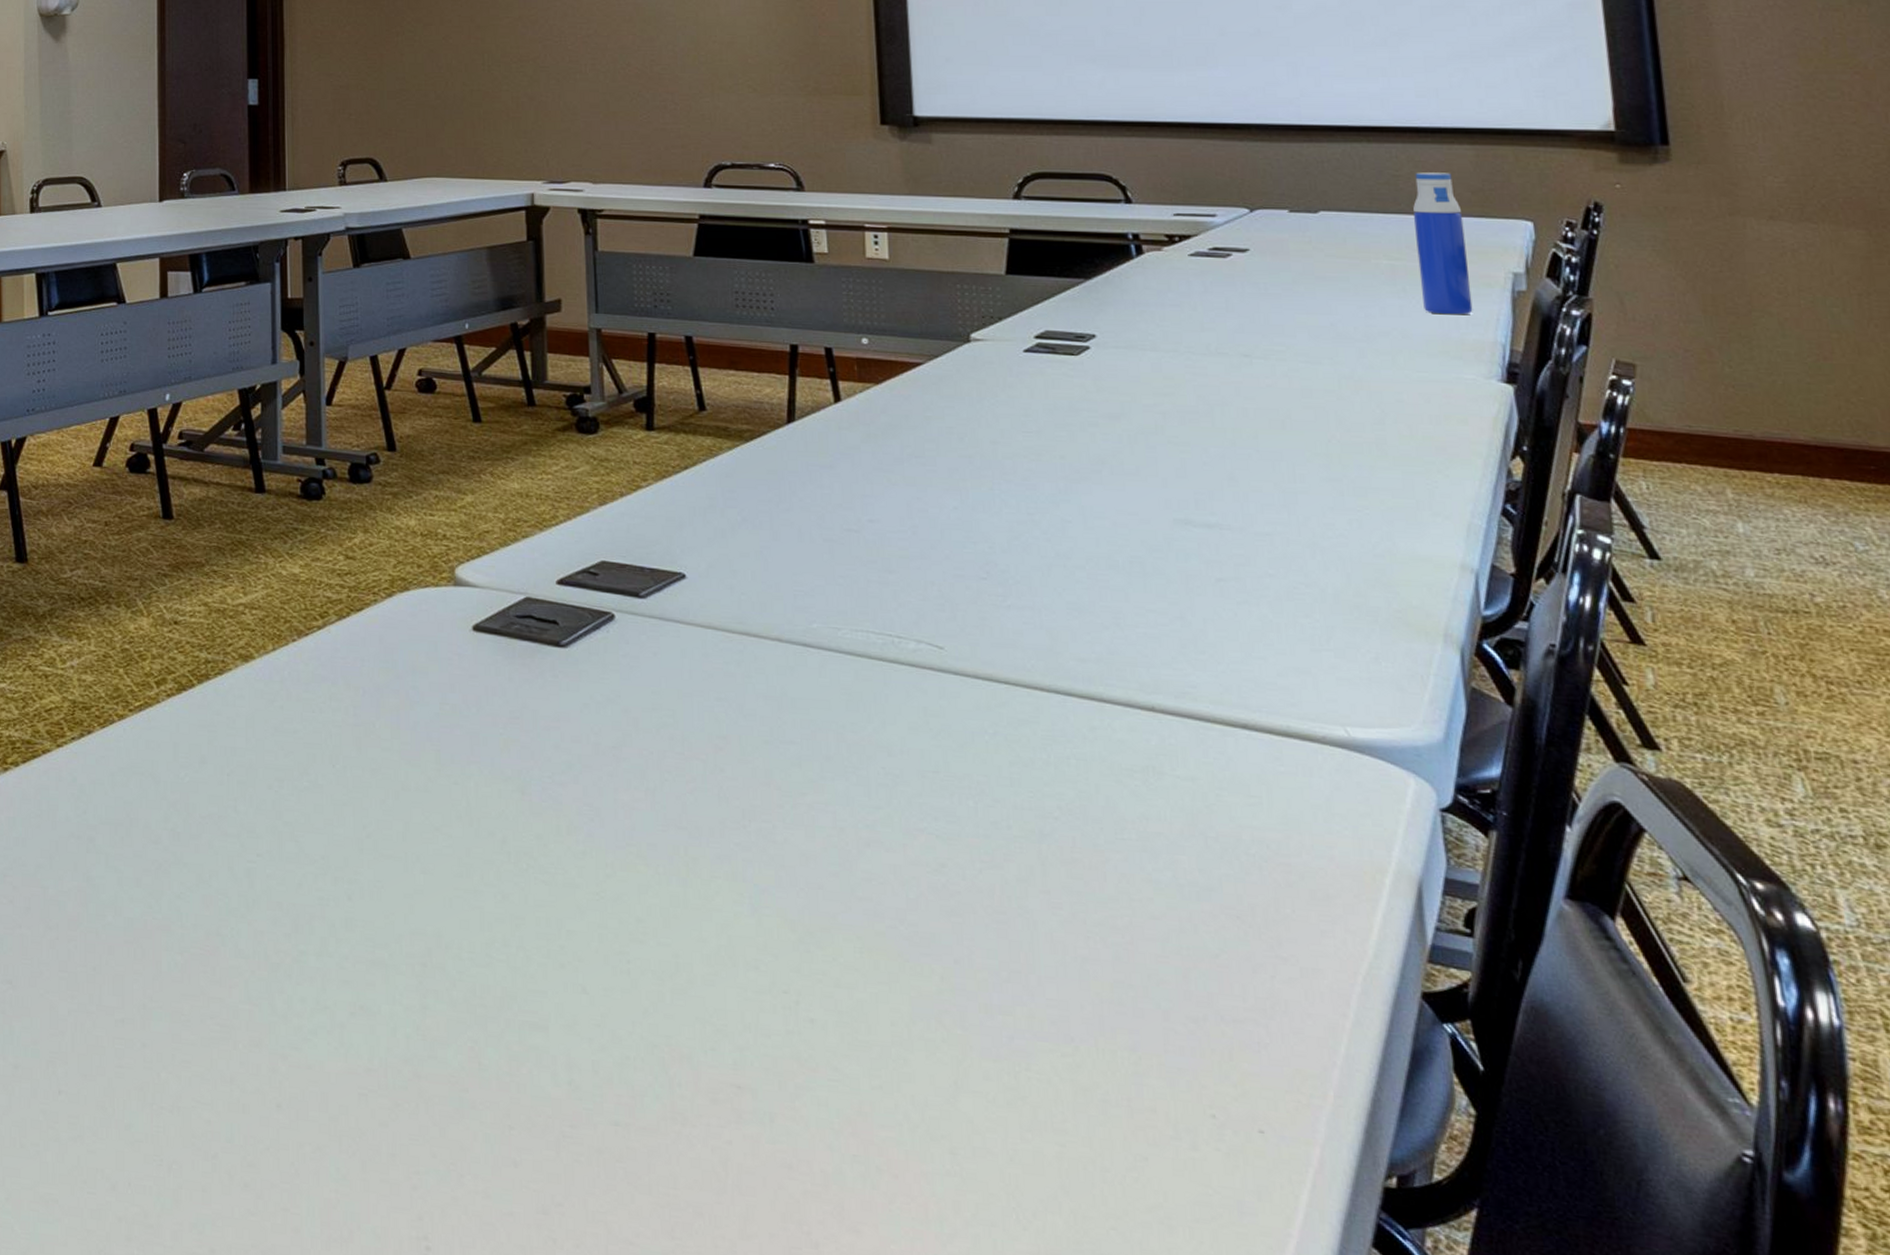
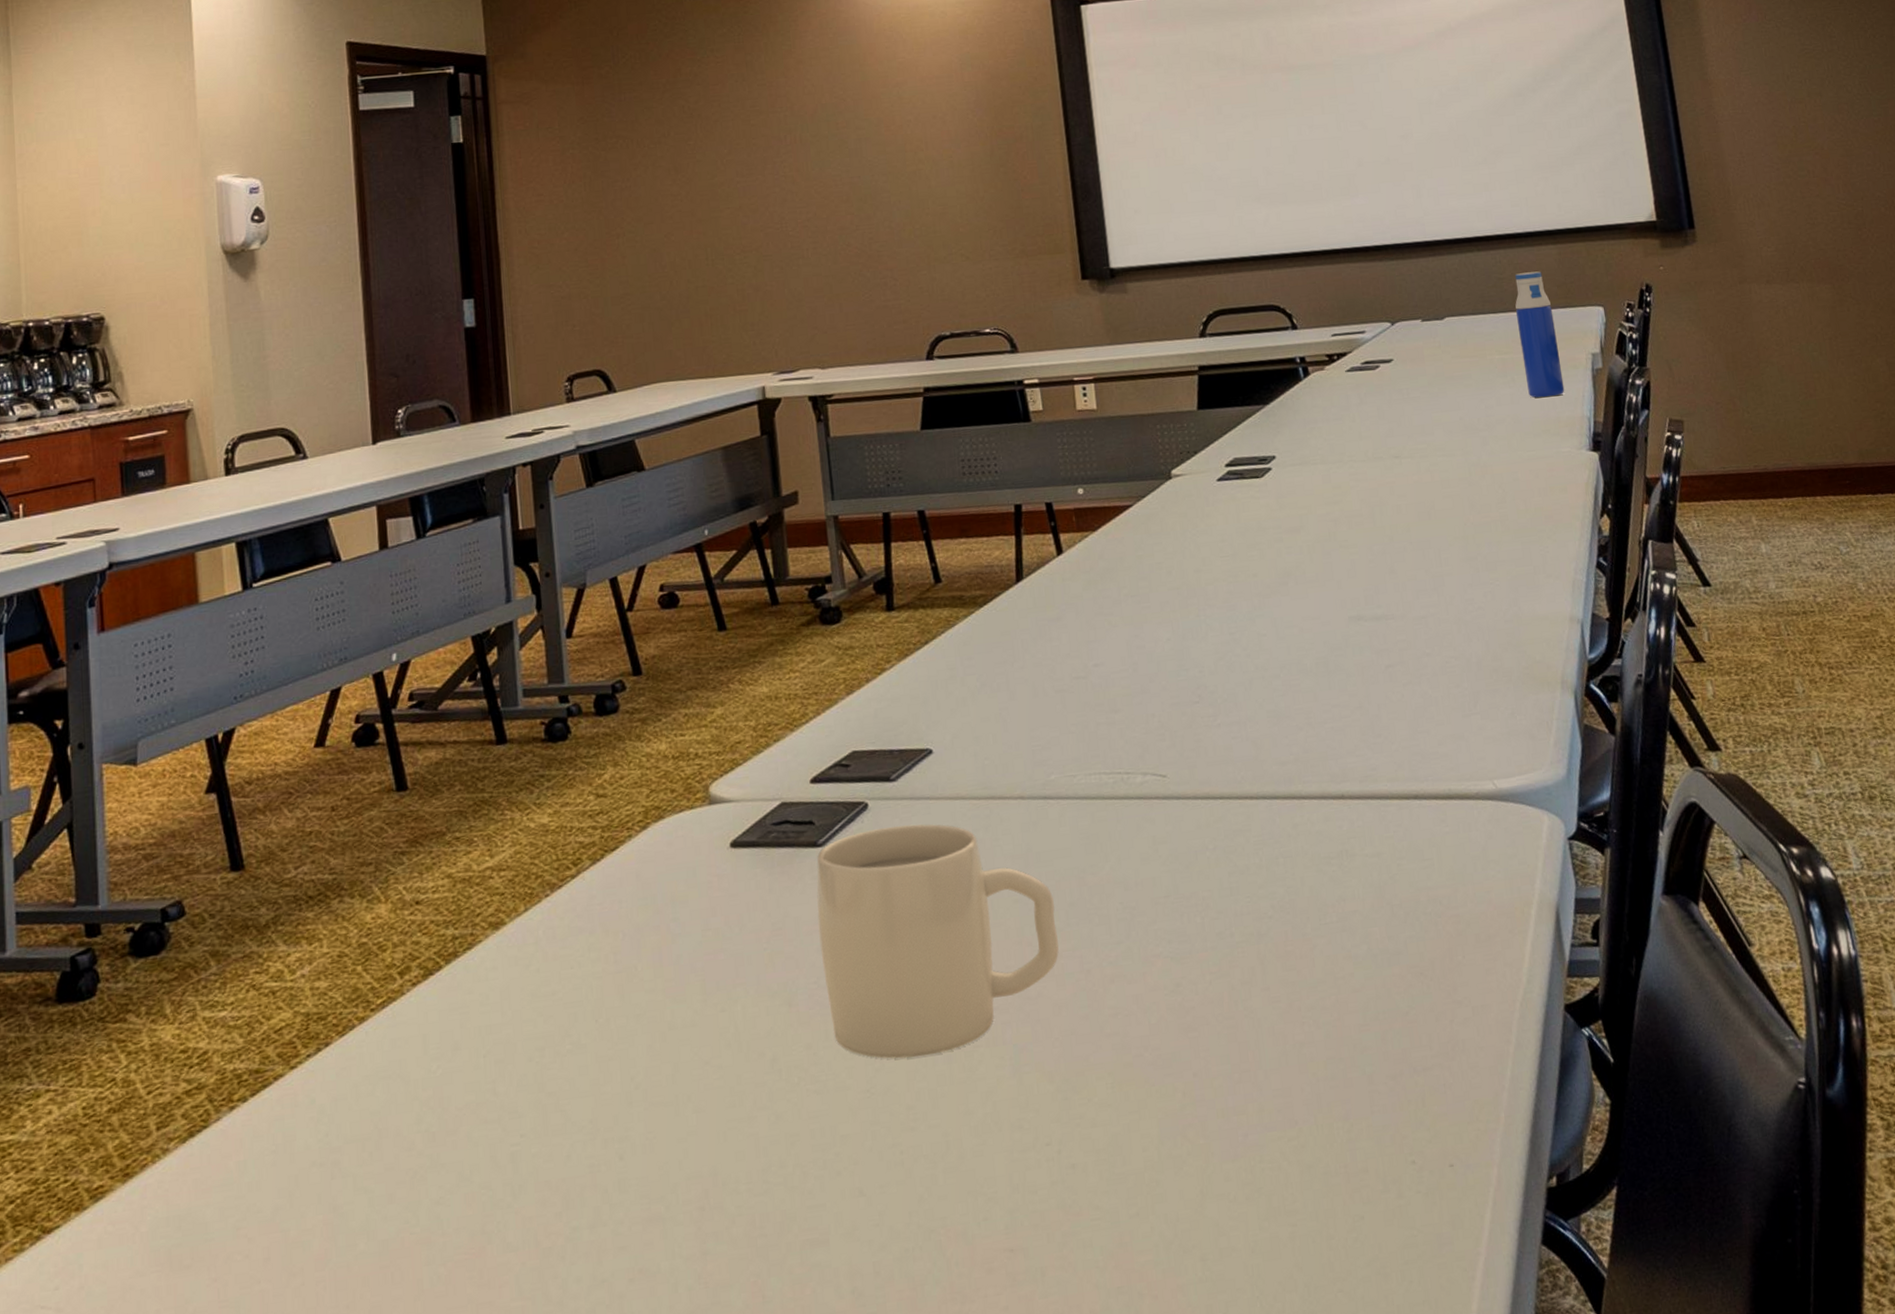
mug: none [556,641,811,875] -> present [816,824,1059,1059]

